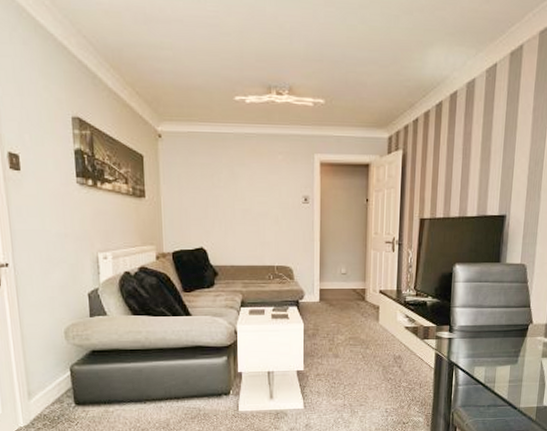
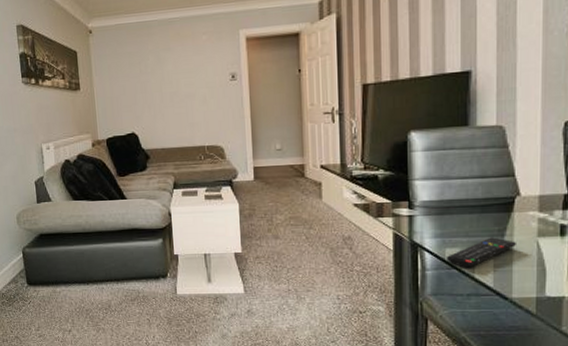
remote control: none [475,357,526,384] -> present [447,237,516,268]

